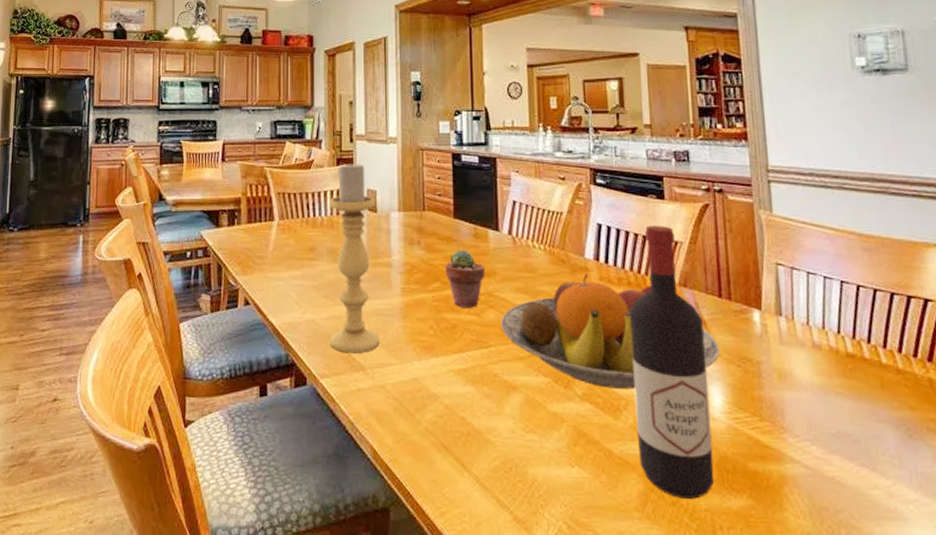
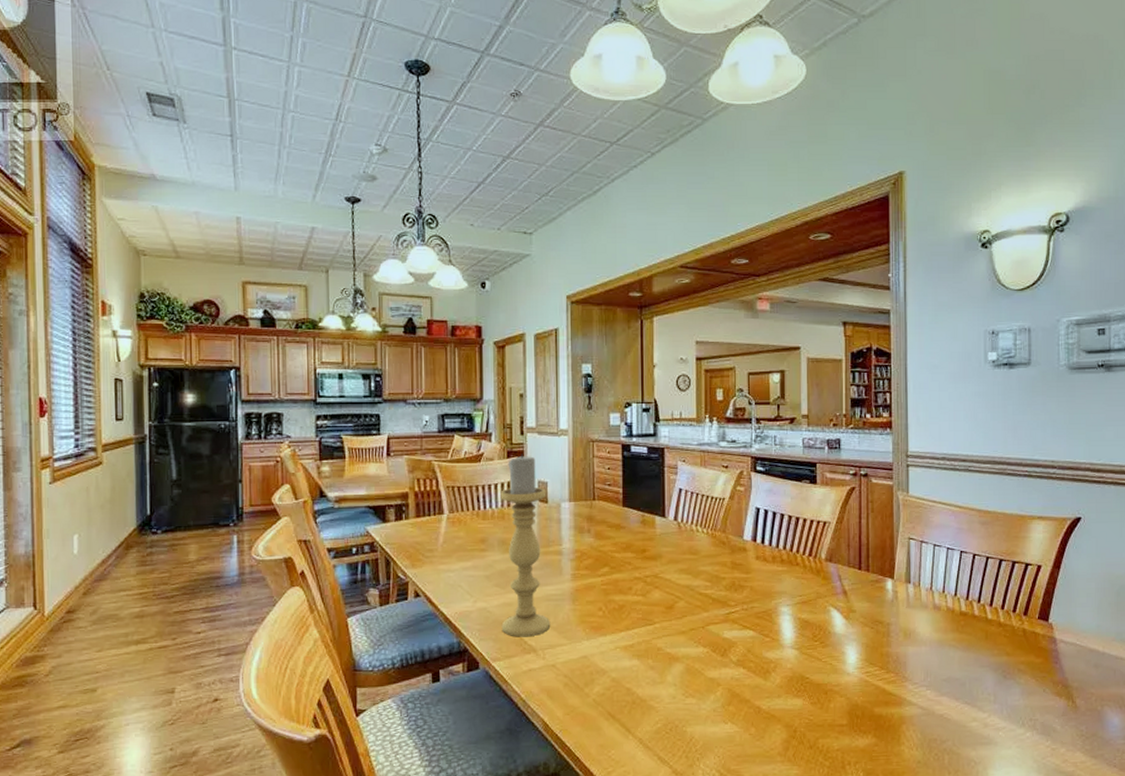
potted succulent: present [444,249,485,308] -> none [613,535,651,589]
fruit bowl: present [501,273,720,389] -> none [665,553,856,654]
wine bottle: present [630,225,715,499] -> none [782,508,846,742]

